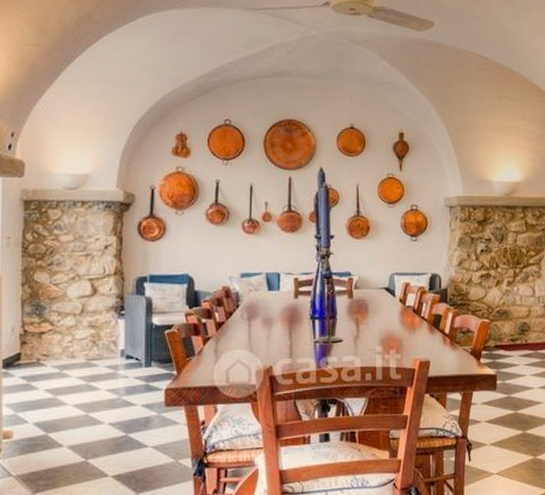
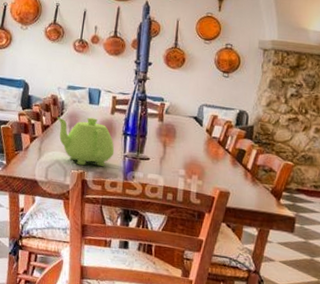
teapot: none [231,305,303,361] -> present [56,117,115,166]

